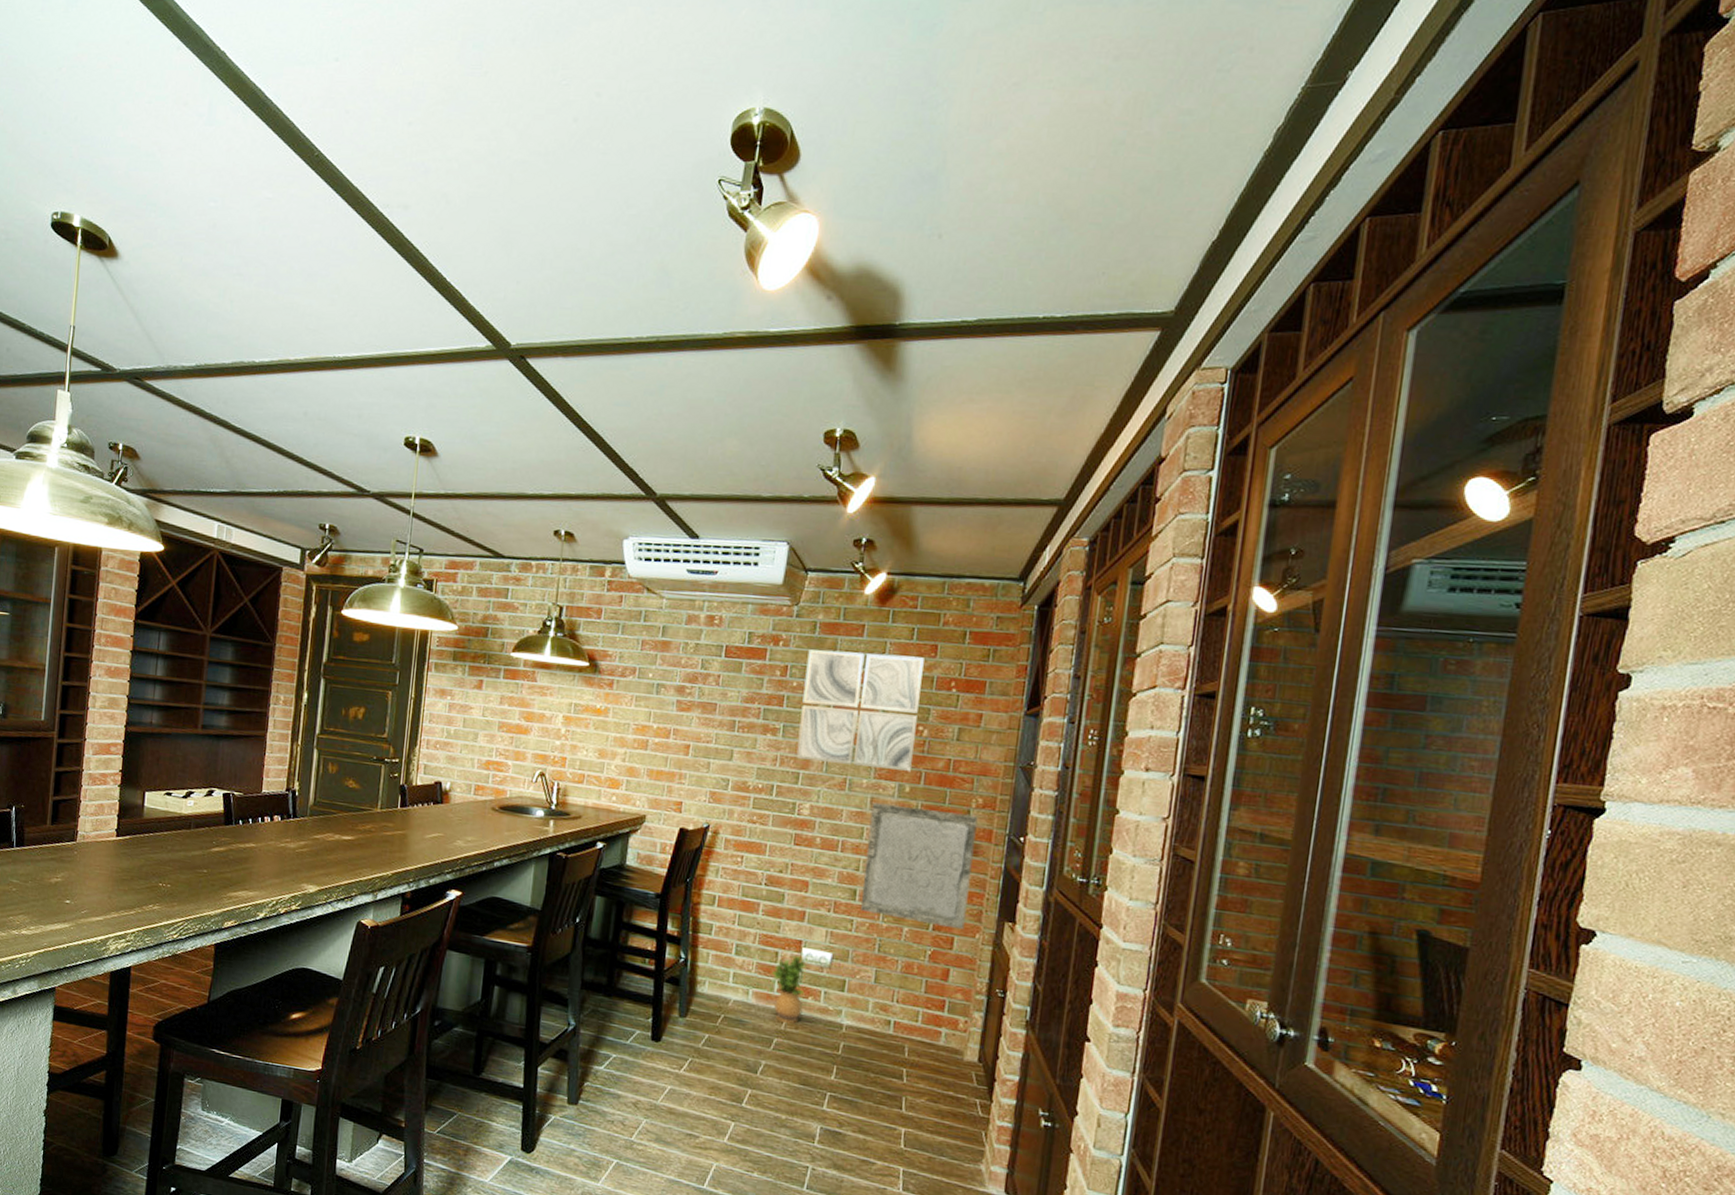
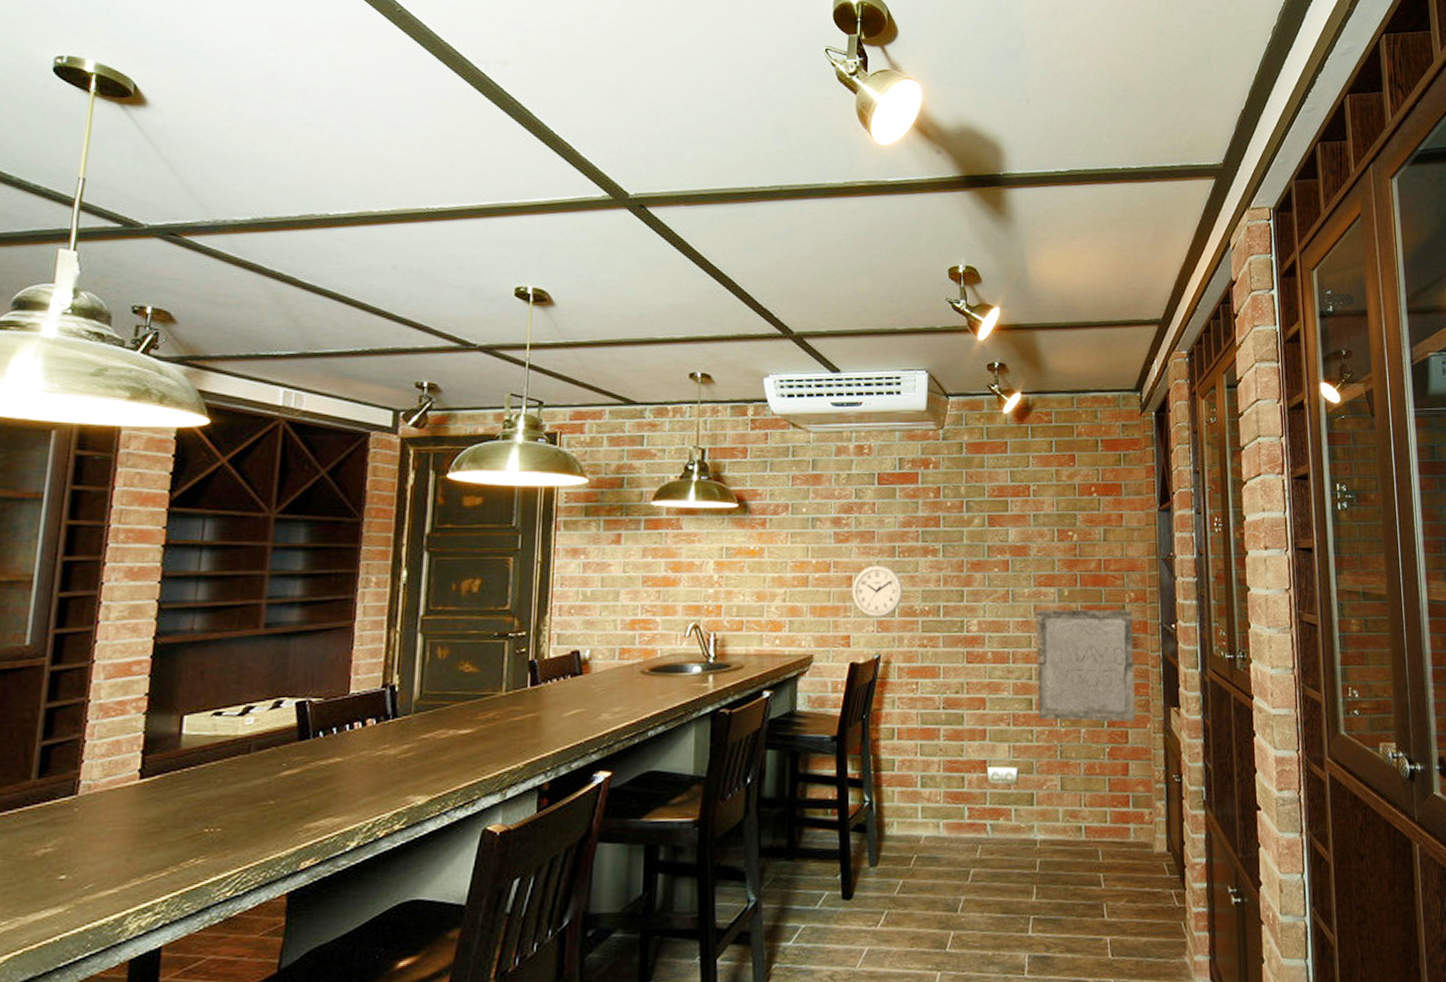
wall clock: none [687,736,739,789] -> present [851,565,904,618]
potted plant: present [772,955,807,1024] -> none [961,777,996,850]
wall art: present [796,649,924,771] -> none [958,467,1067,576]

